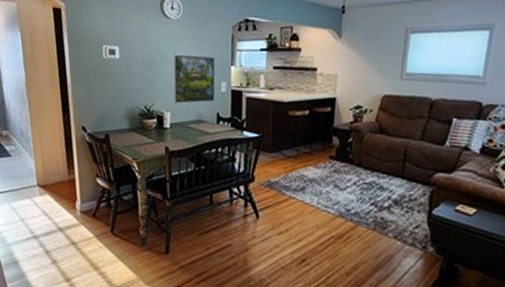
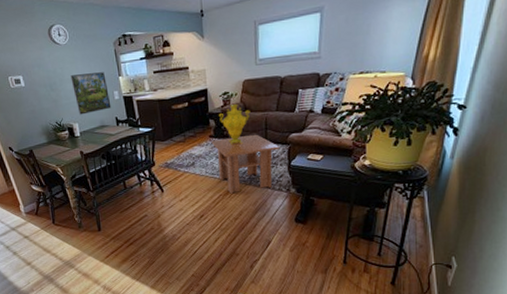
coffee table: none [330,162,420,240] -> present [211,134,280,194]
decorative urn: none [345,121,387,175] -> present [218,103,251,145]

